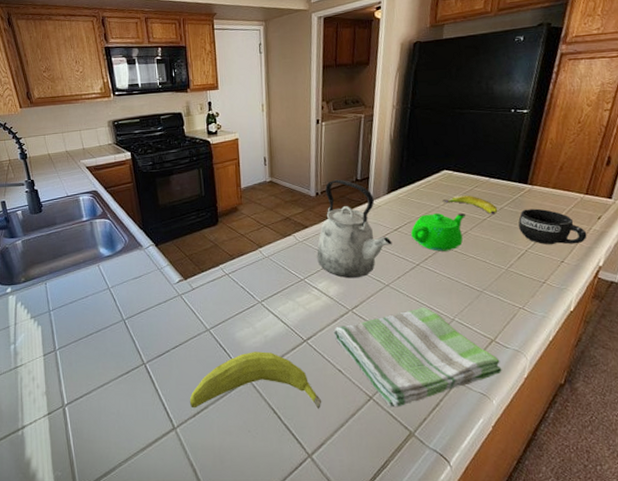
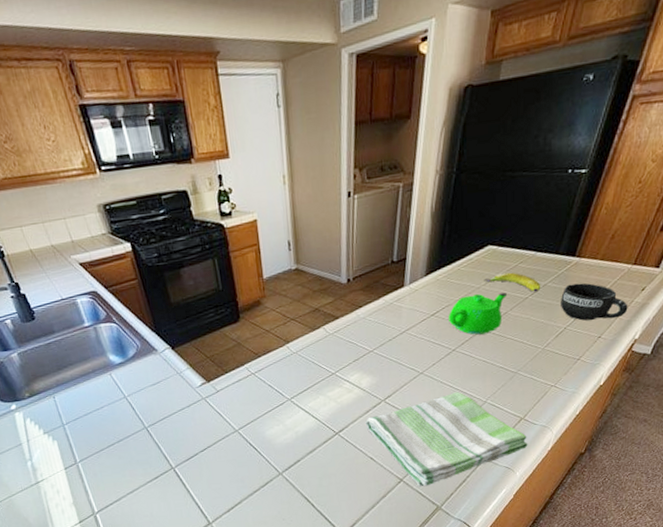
fruit: present [189,351,322,409] -> none [222,447,354,505]
kettle: present [317,179,392,279] -> none [348,262,428,369]

